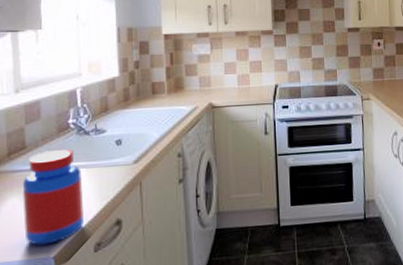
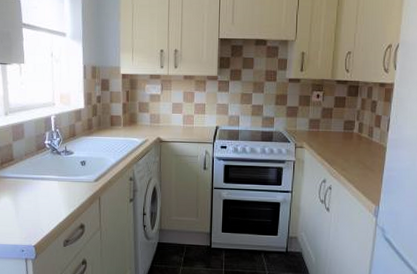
jar: present [22,148,84,245] -> none [11,163,56,236]

